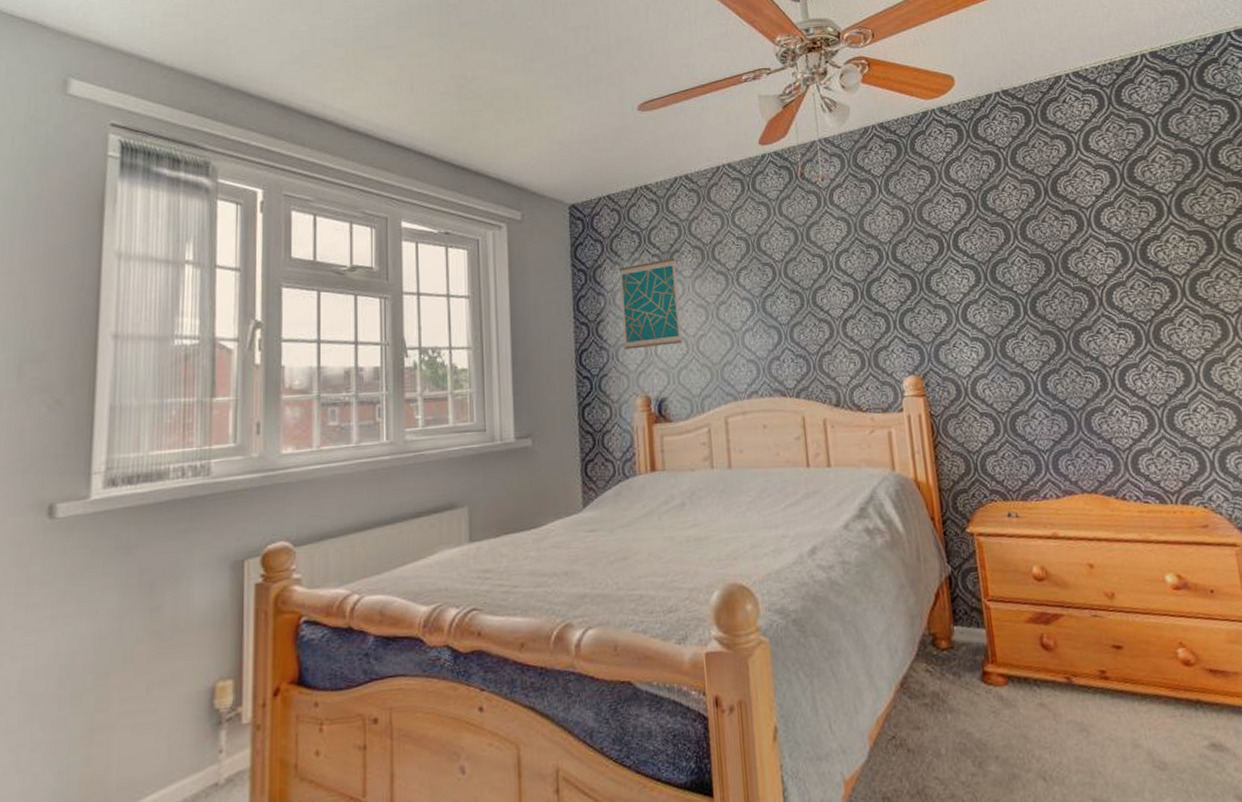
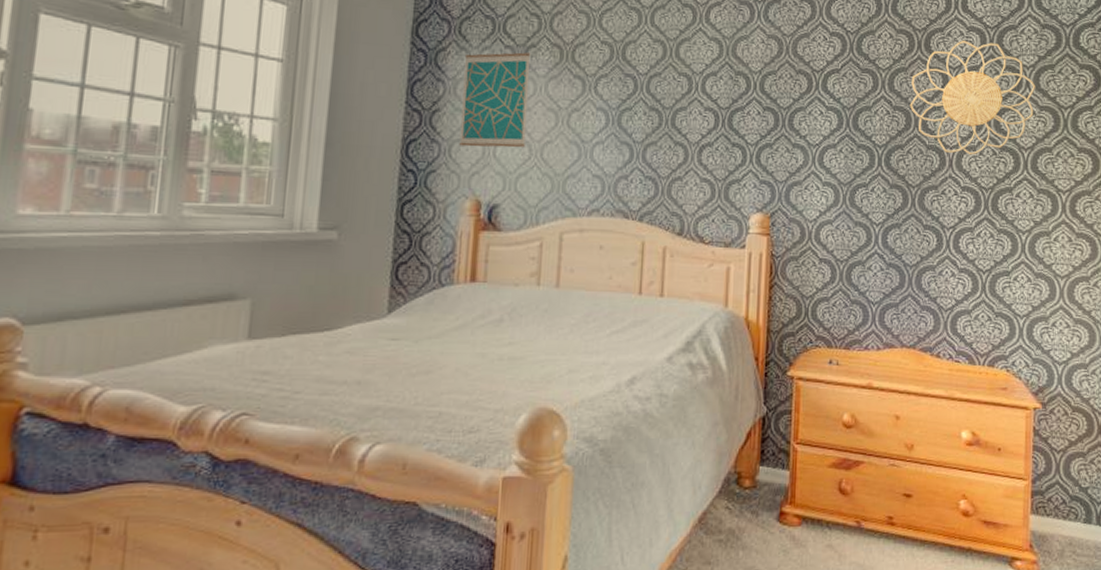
decorative wall piece: none [1043,176,1183,292] -> present [910,40,1036,155]

